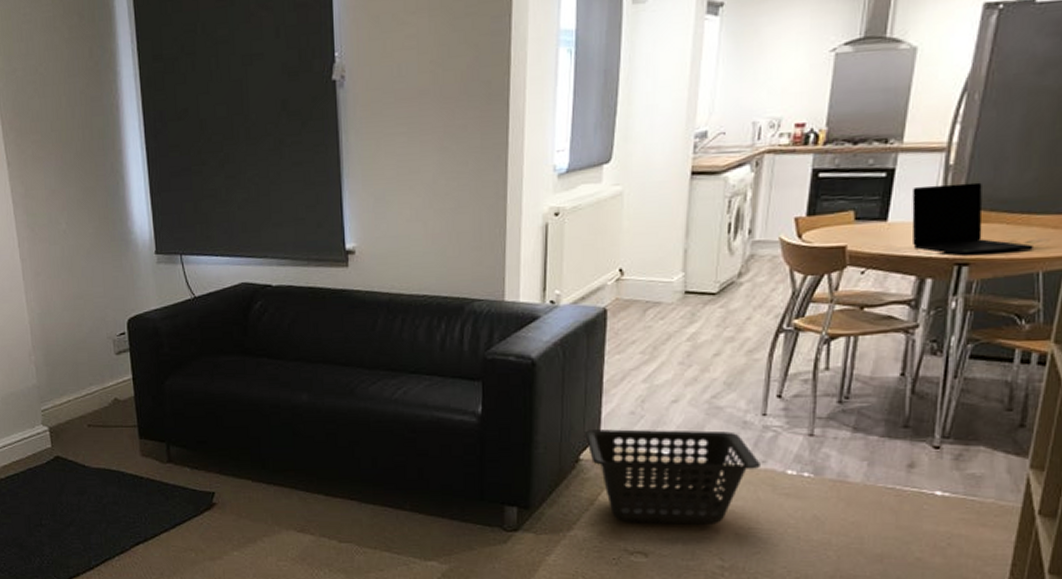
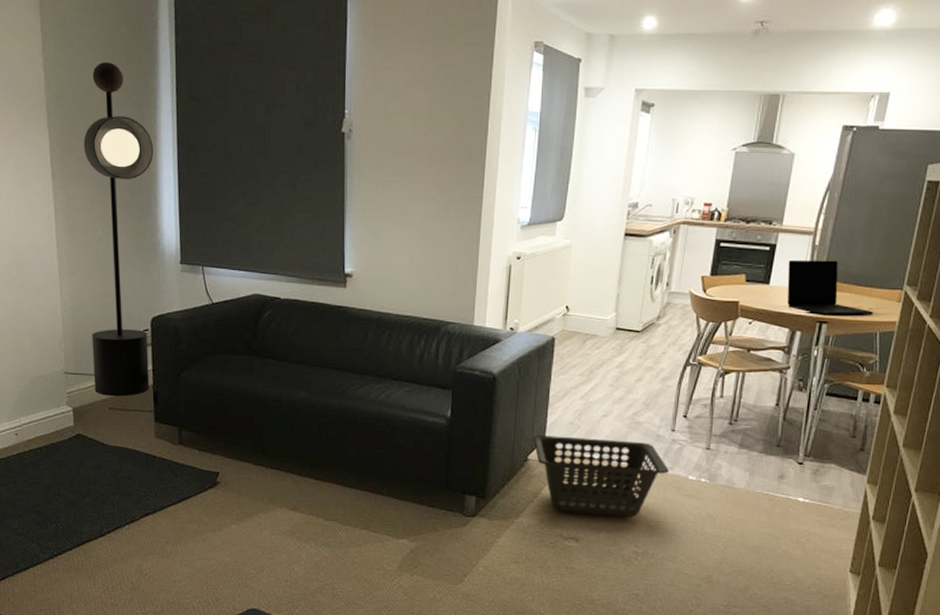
floor lamp: none [35,25,131,412] -> present [62,61,154,397]

